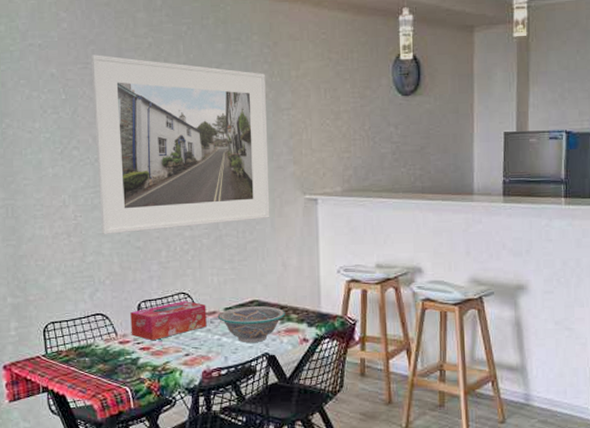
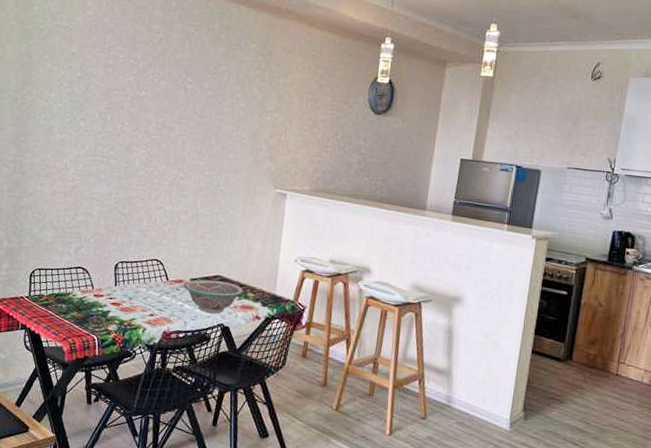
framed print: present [90,54,270,234] -> none [94,41,257,205]
tissue box: present [130,300,207,341] -> none [105,266,175,298]

